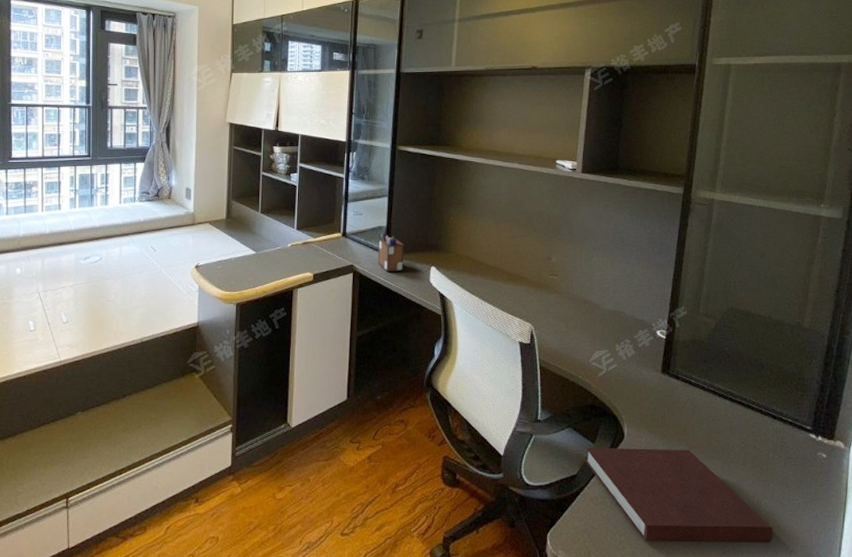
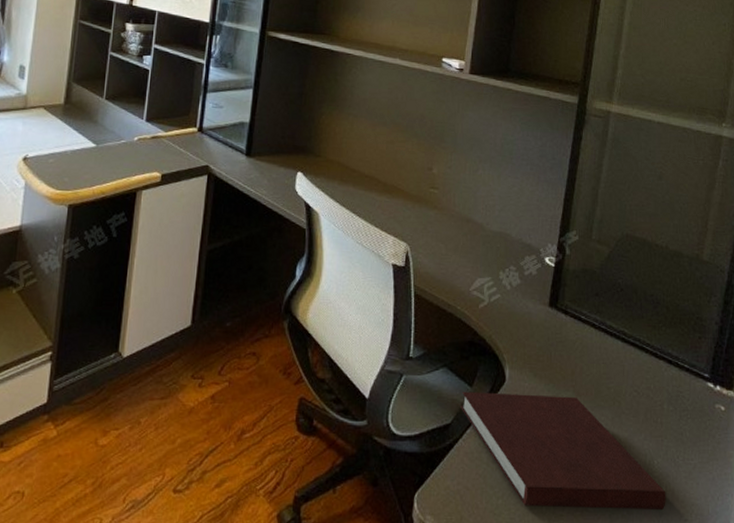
desk organizer: present [378,228,404,273] -> none [237,125,269,177]

